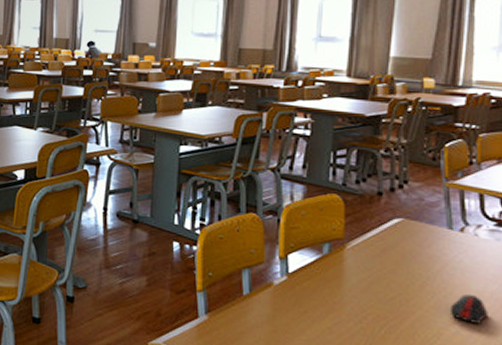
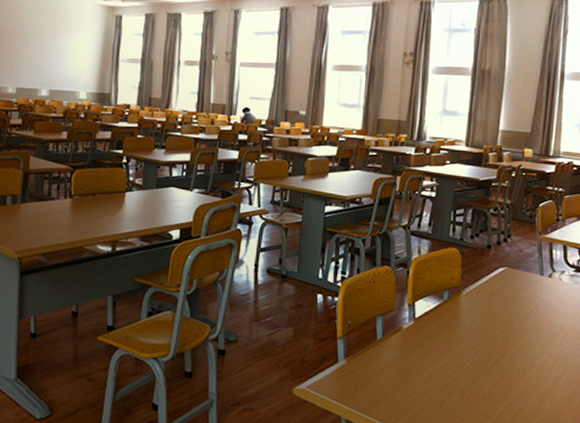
computer mouse: present [449,293,488,324] -> none [540,328,568,353]

